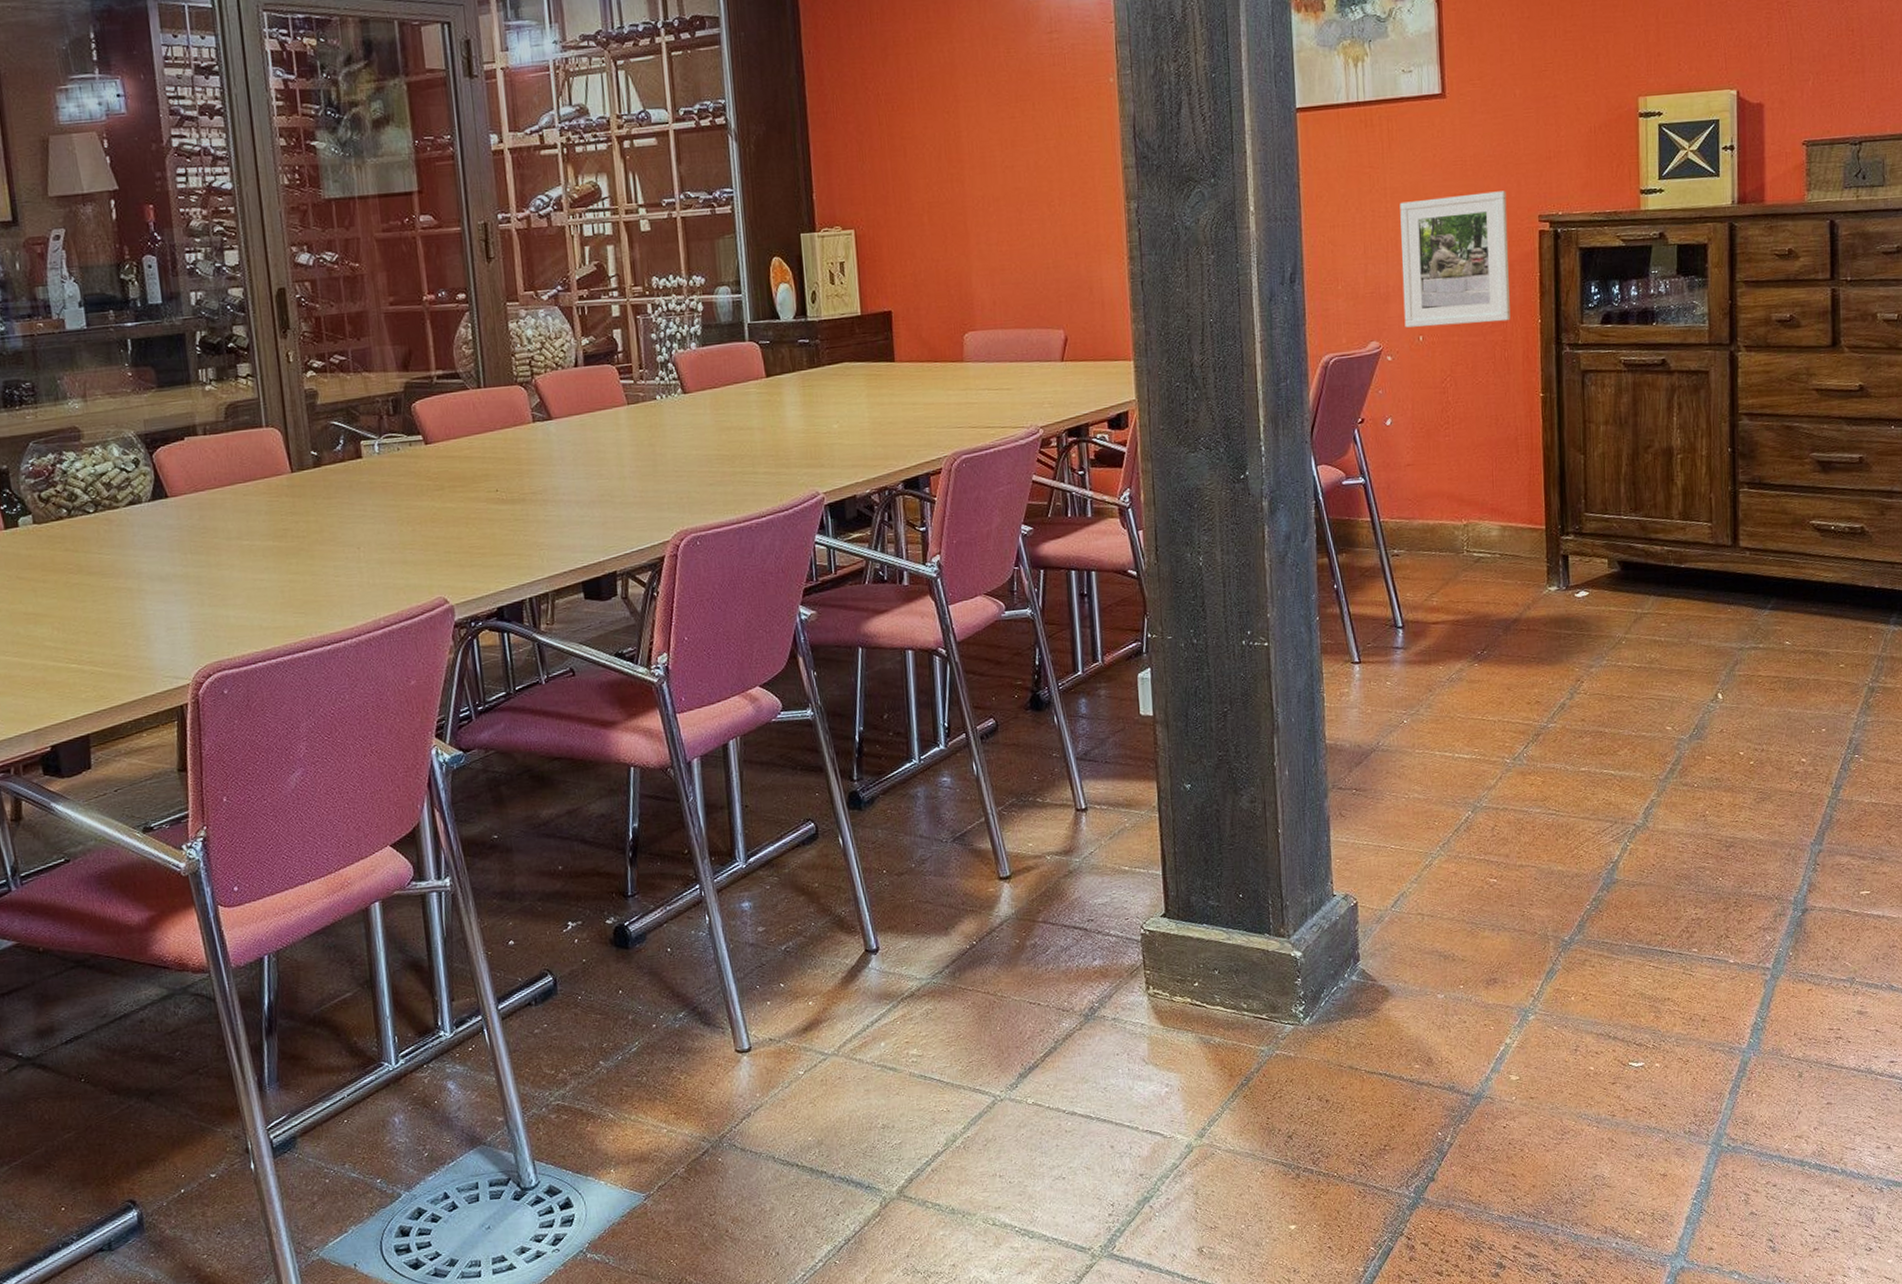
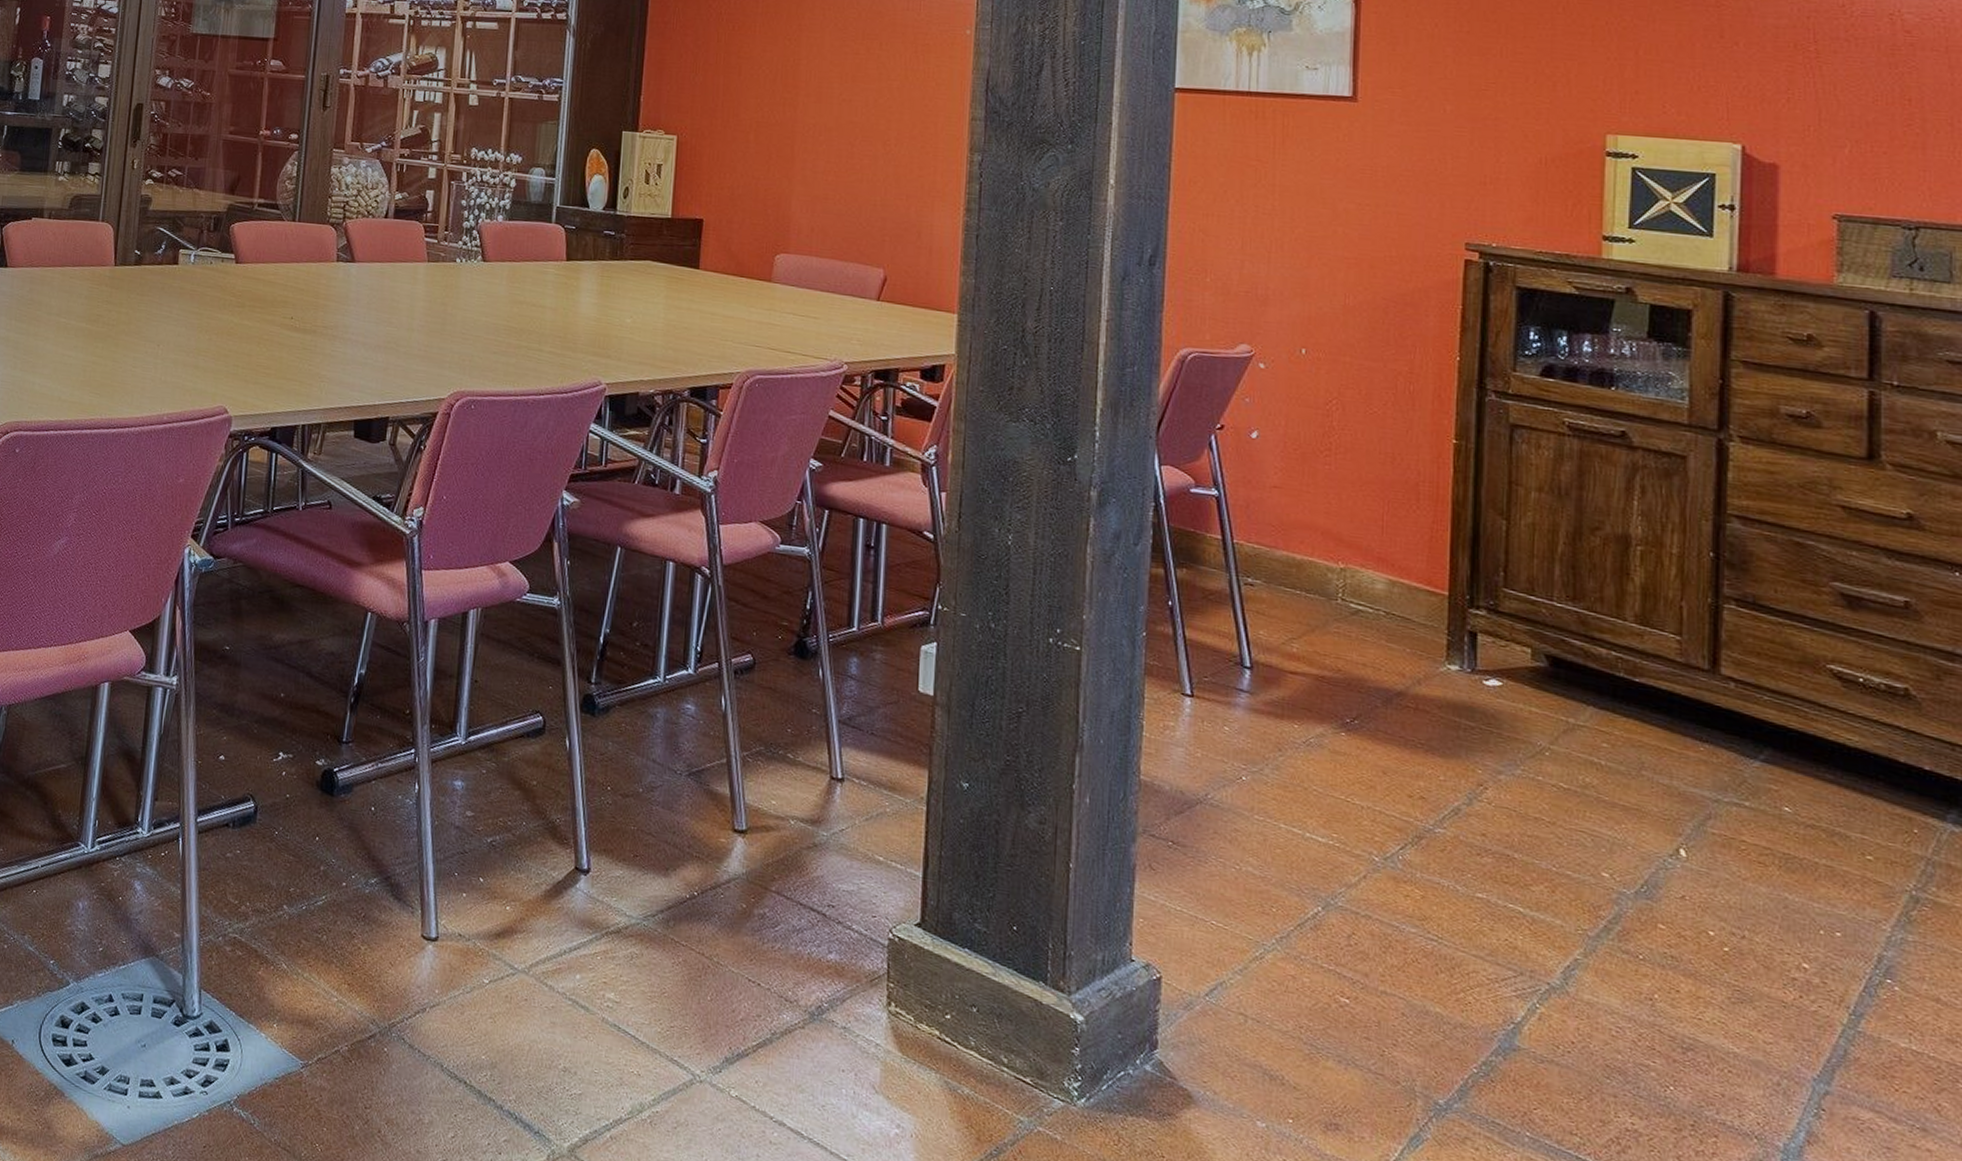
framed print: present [1400,190,1511,328] -> none [1284,202,1425,352]

